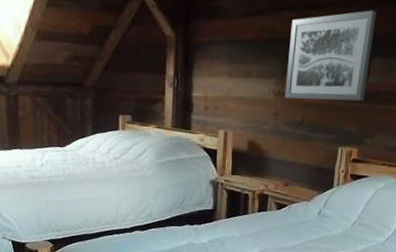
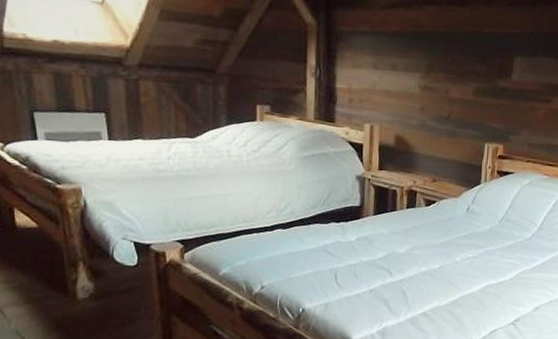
wall art: present [284,10,377,101] -> none [431,9,518,99]

